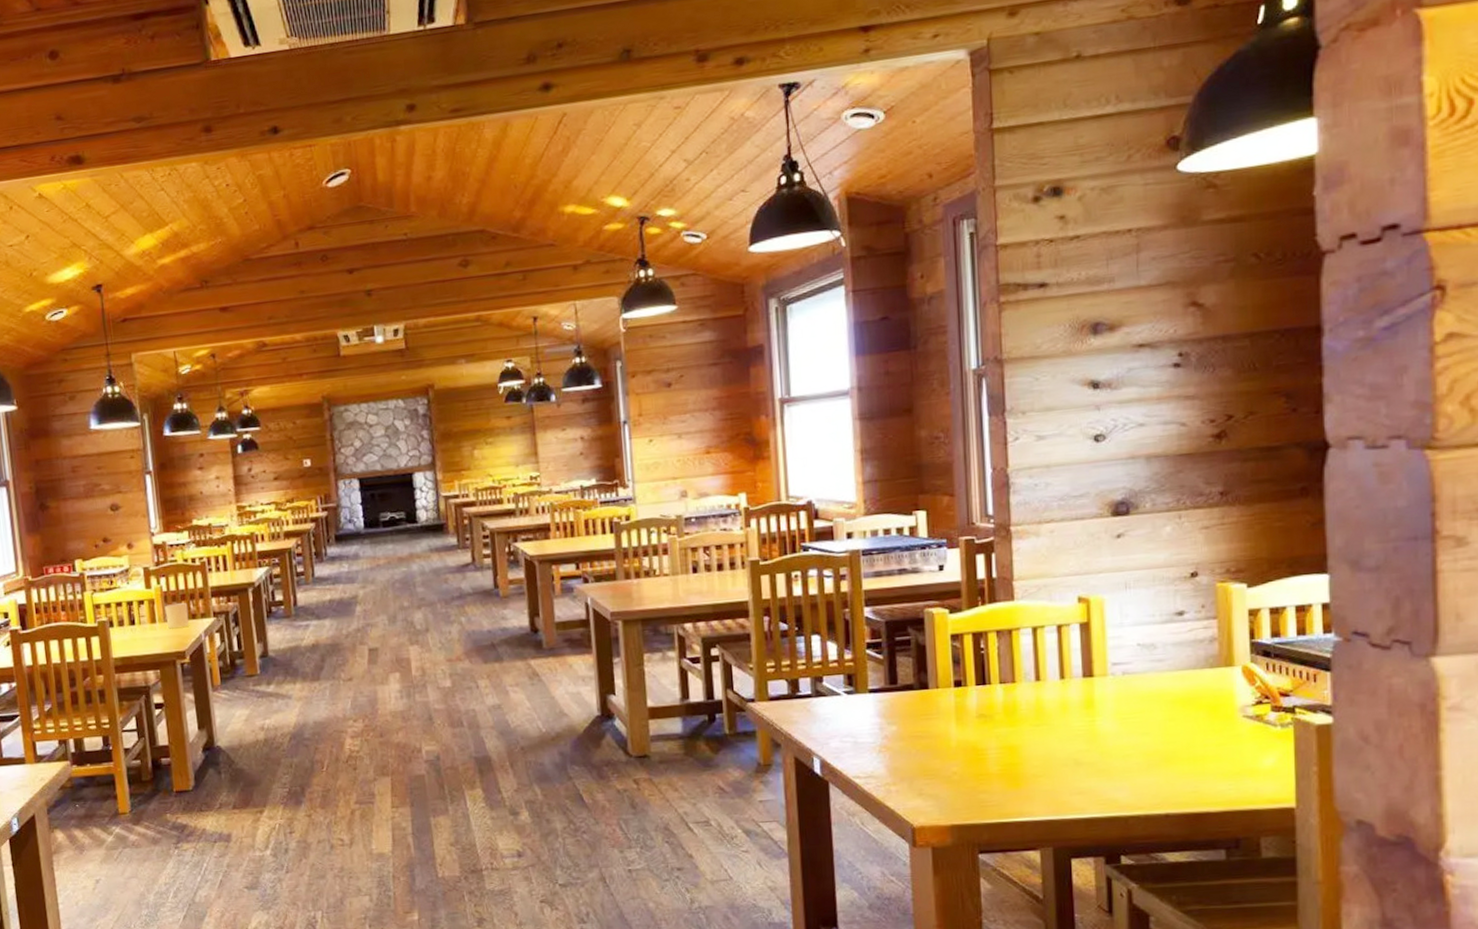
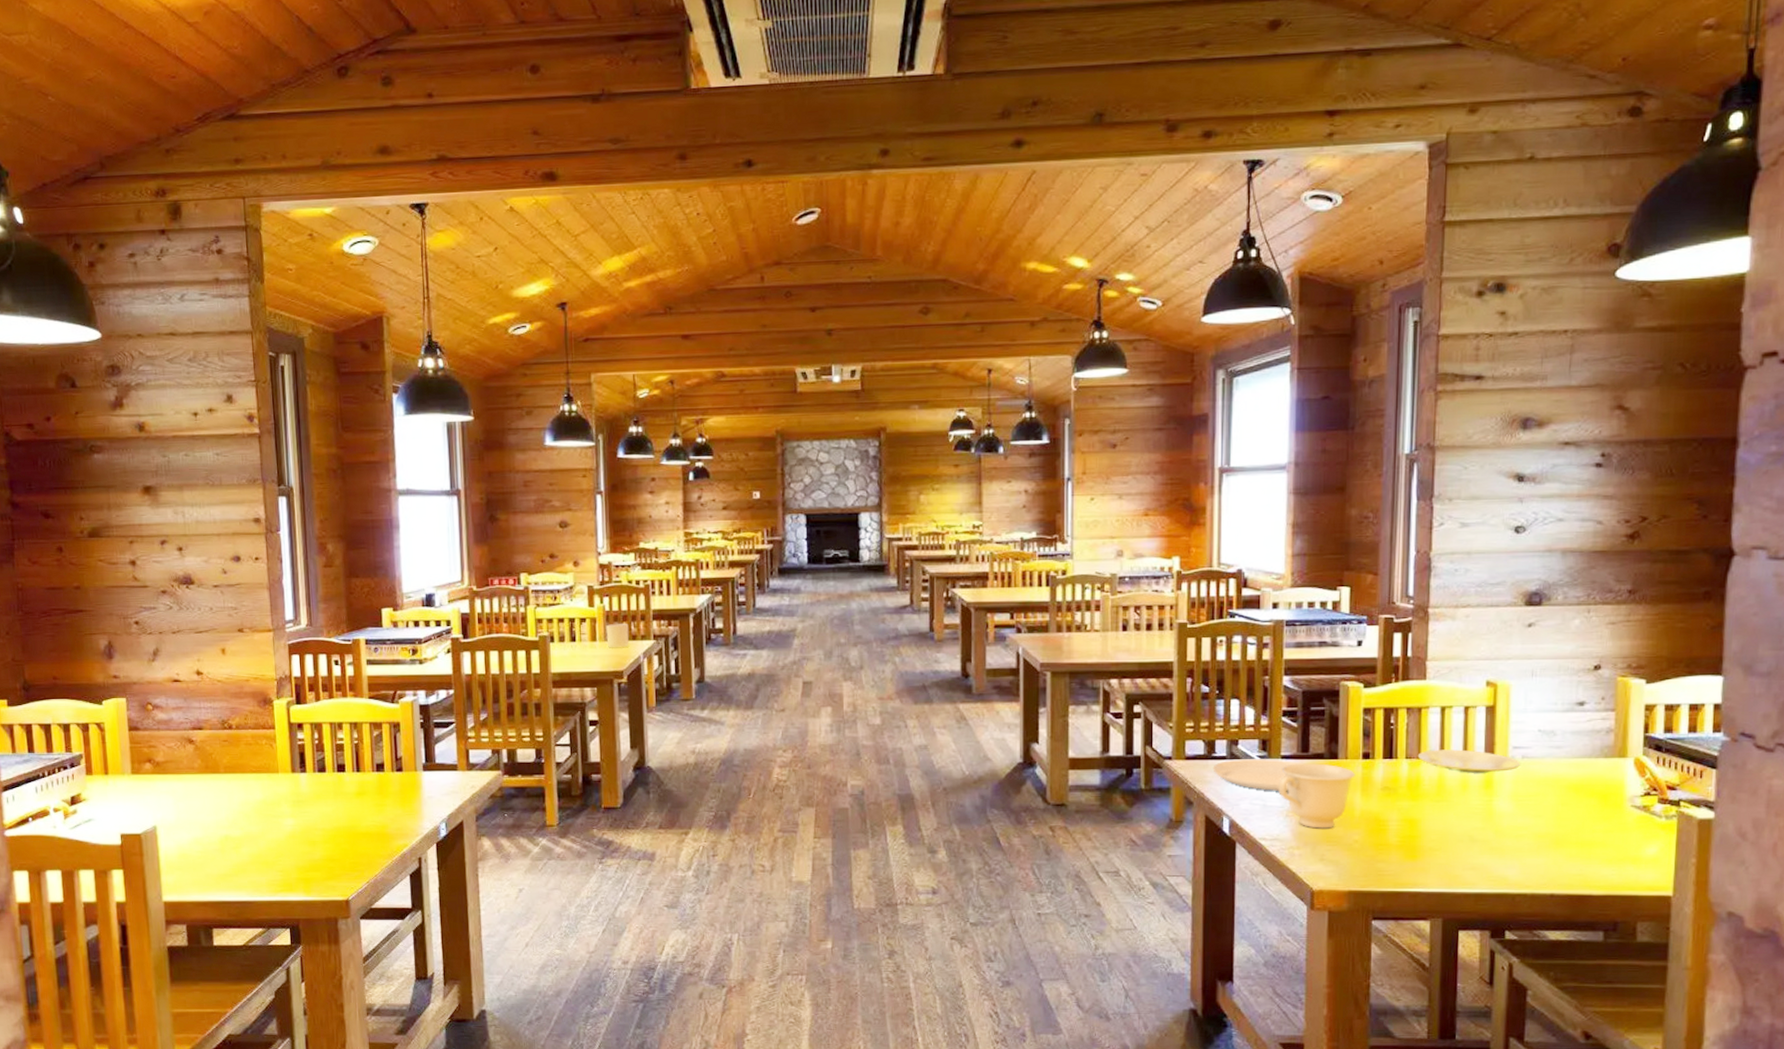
plate: none [798,693,894,727] -> present [1213,759,1305,791]
teacup: none [868,694,949,763] -> present [1278,762,1356,829]
plate: none [1012,670,1122,694] -> present [1417,749,1521,773]

